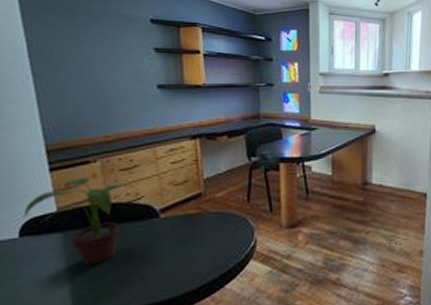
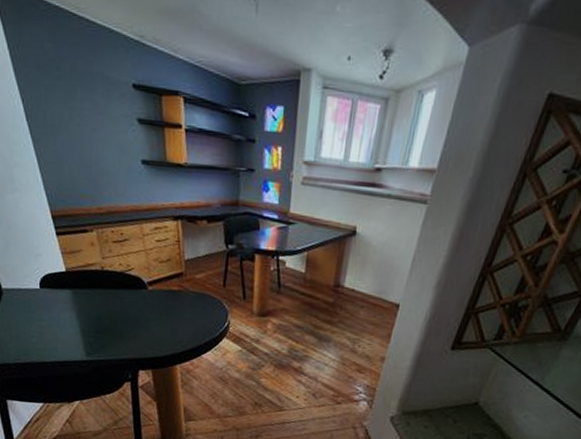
potted plant: present [23,177,133,264] -> none [41,244,125,320]

